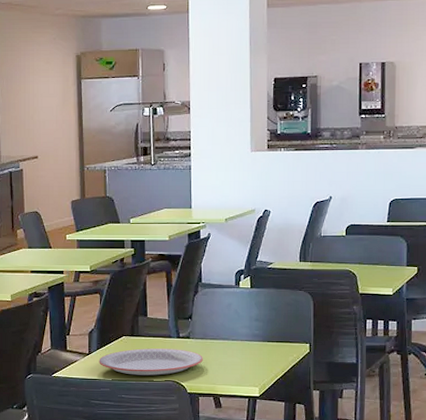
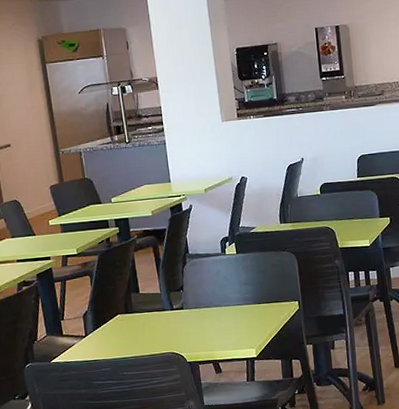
plate: present [99,348,203,376] -> none [96,321,199,352]

